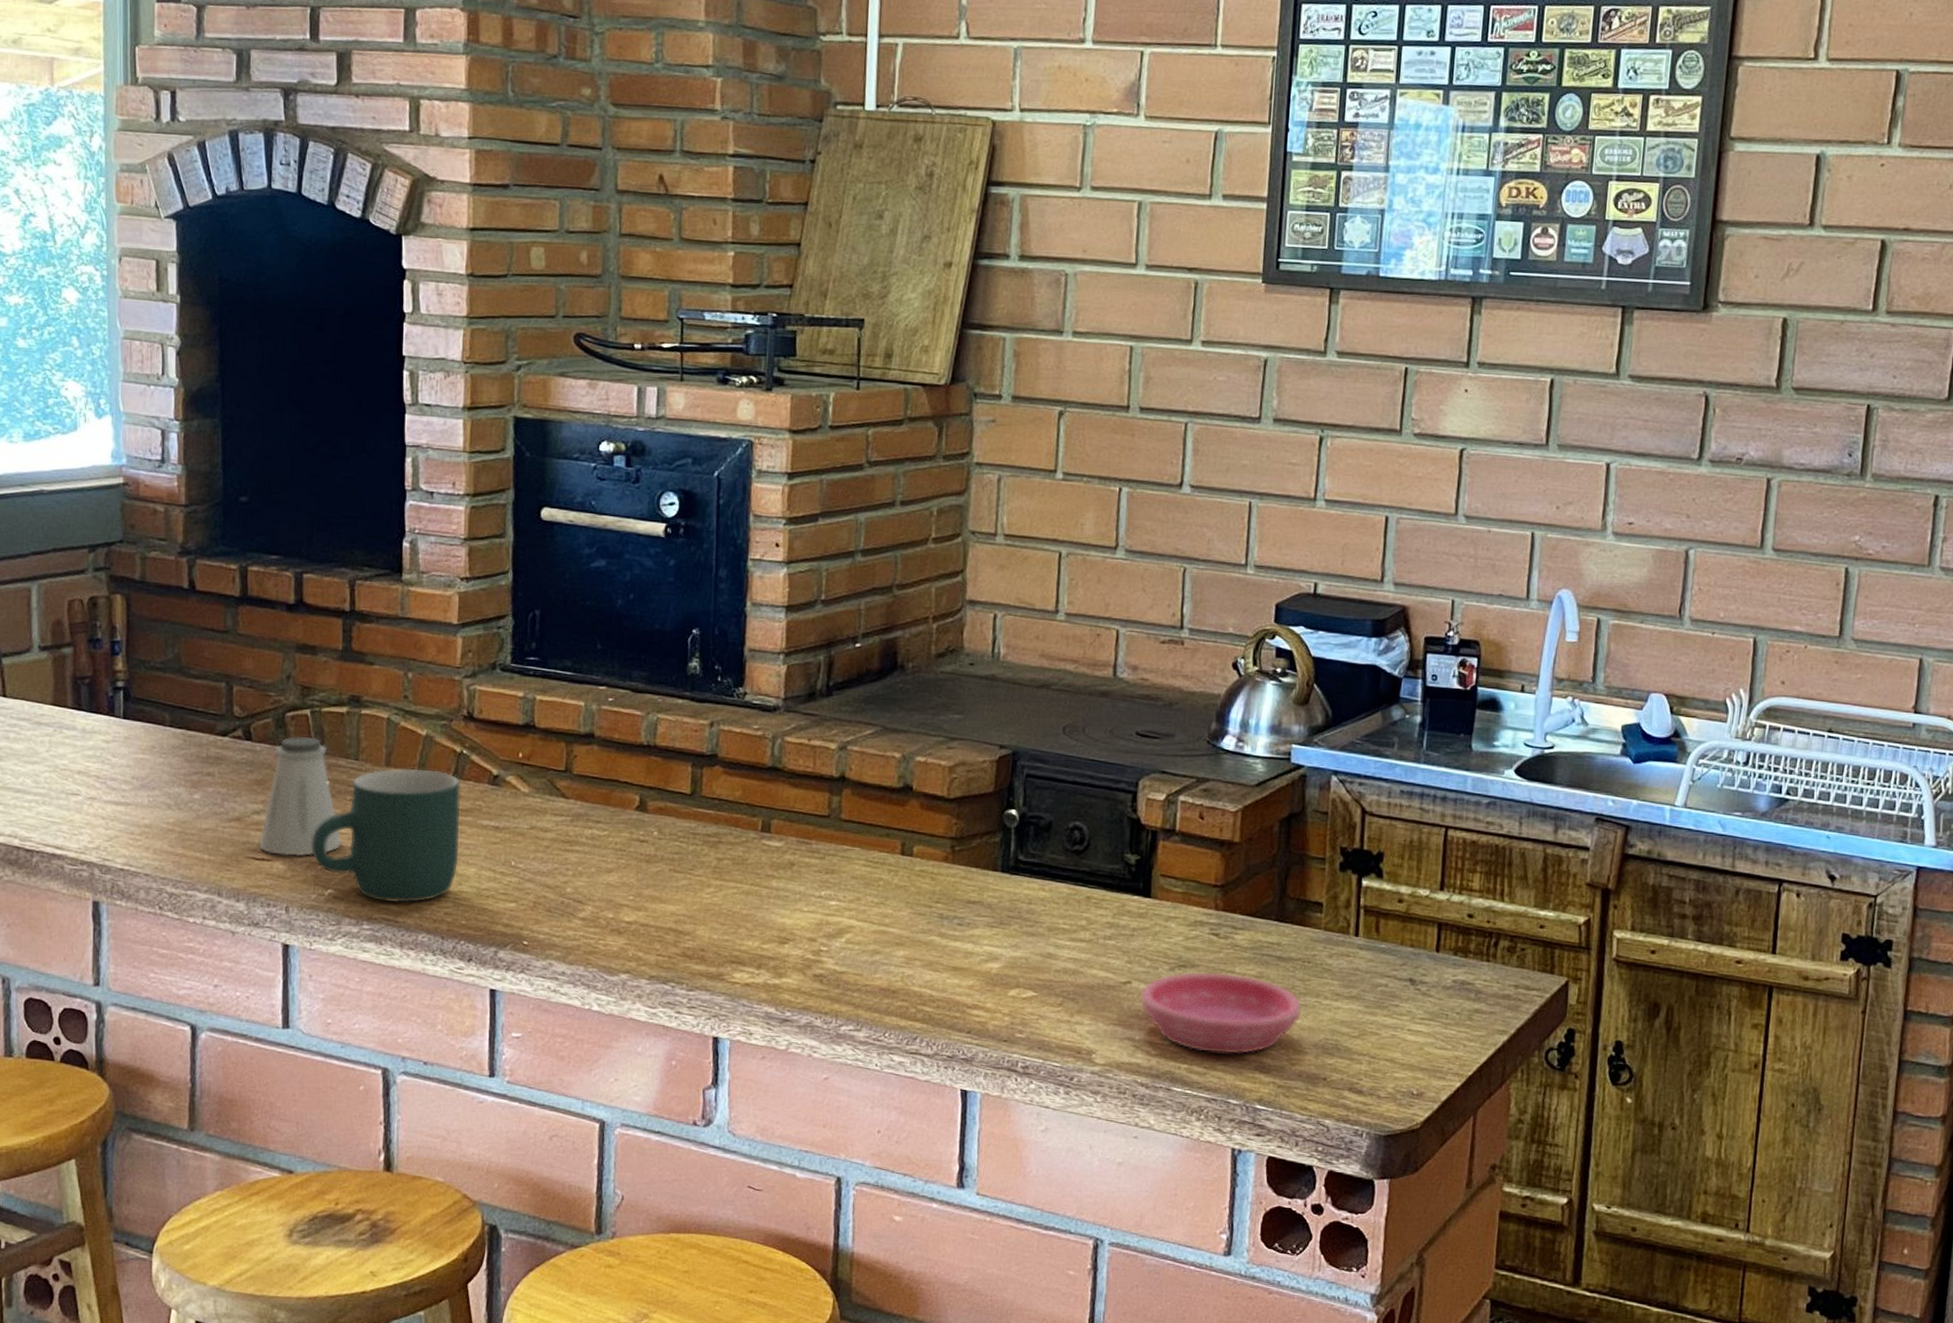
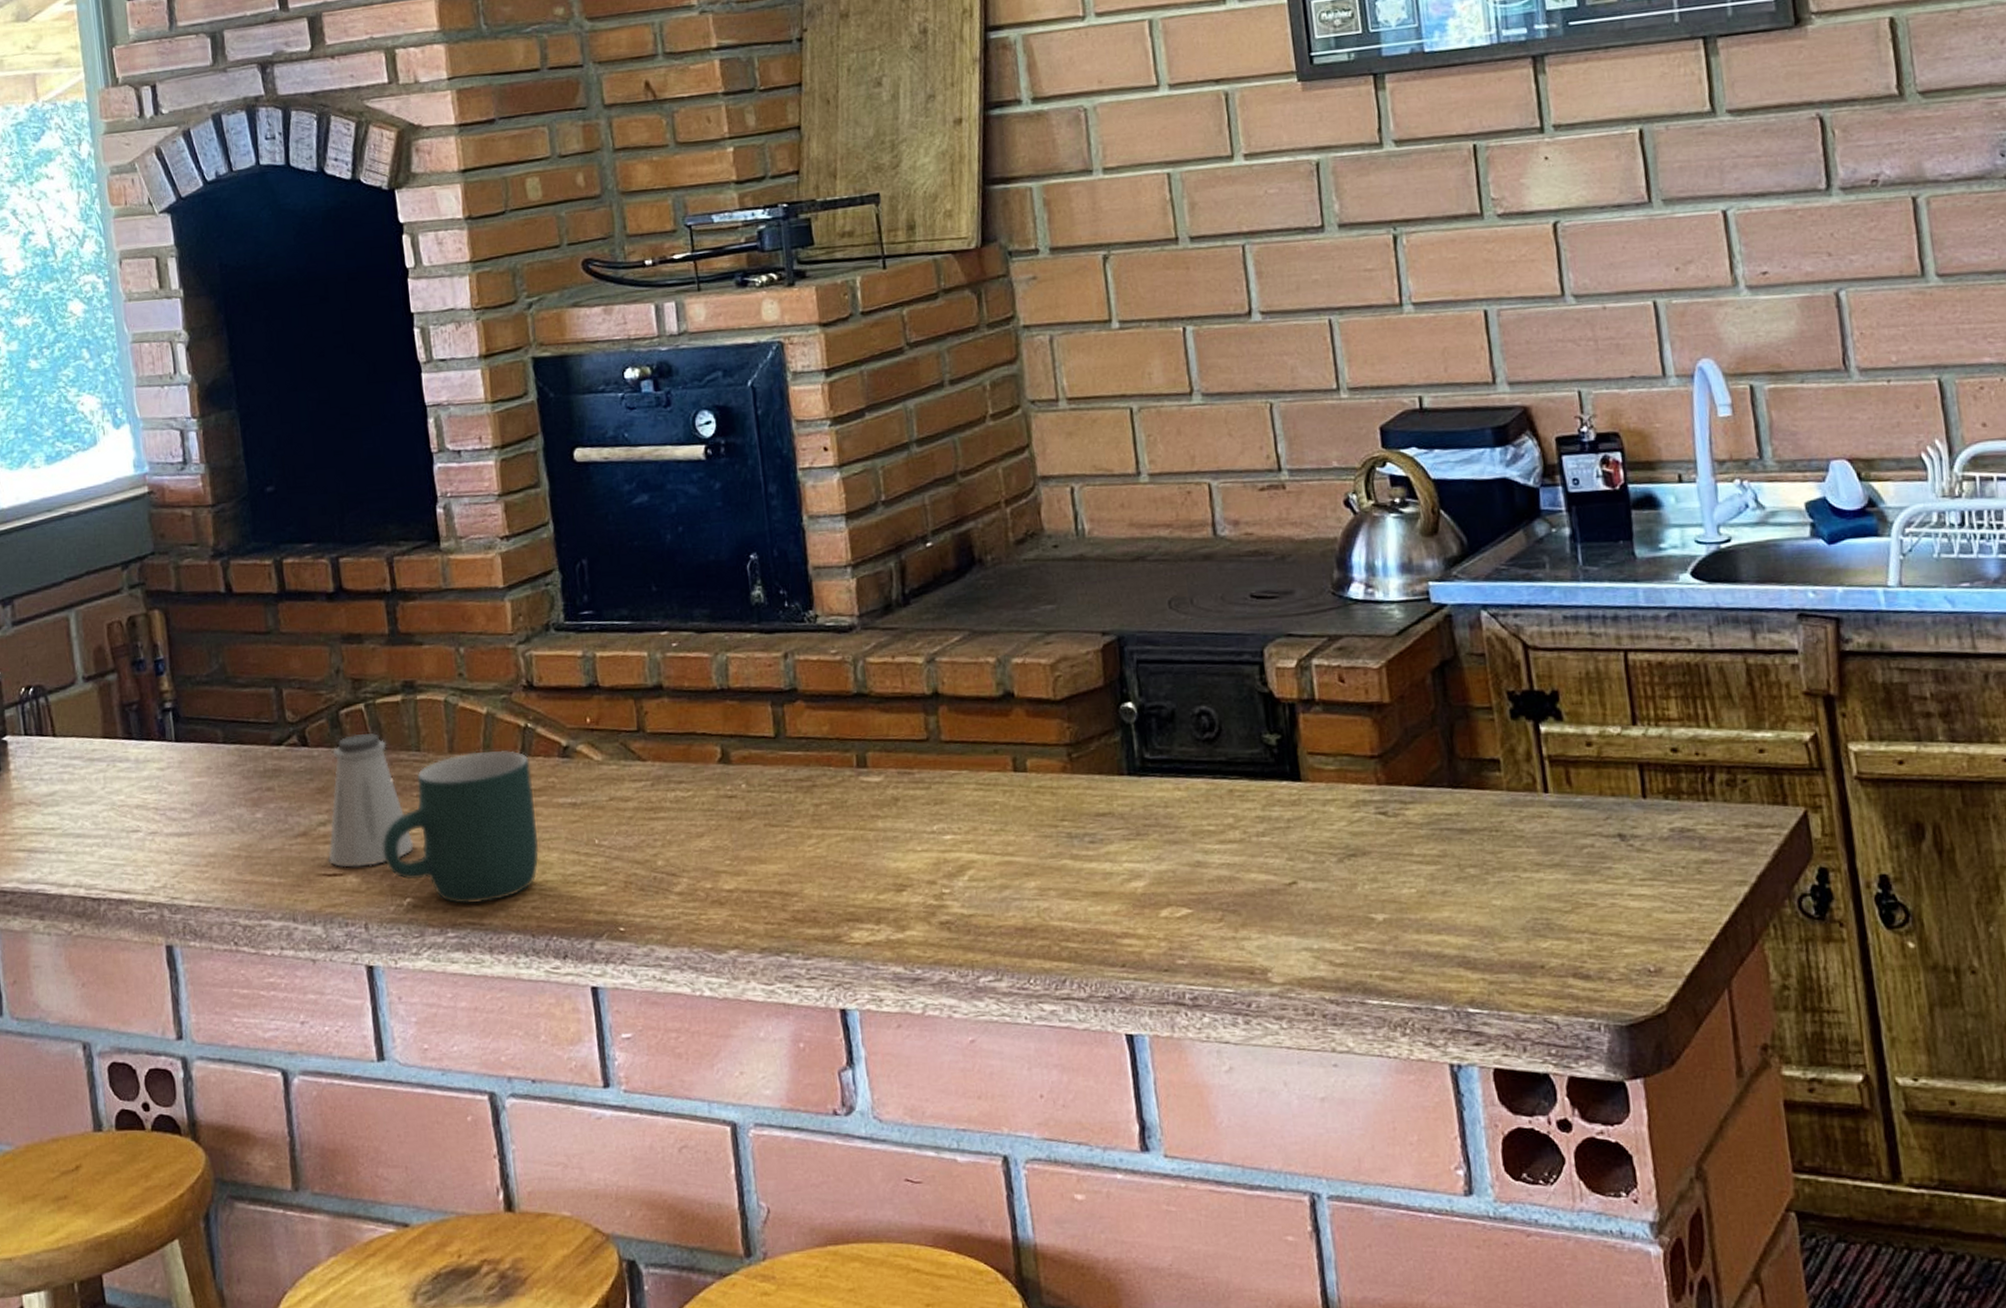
saucer: present [1140,972,1301,1054] -> none [1310,856,1499,953]

